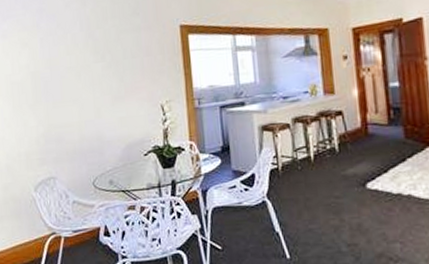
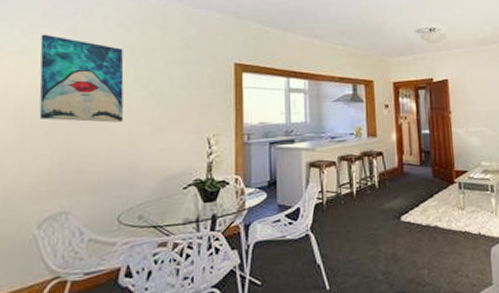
wall art: none [16,16,89,96] -> present [39,34,124,123]

